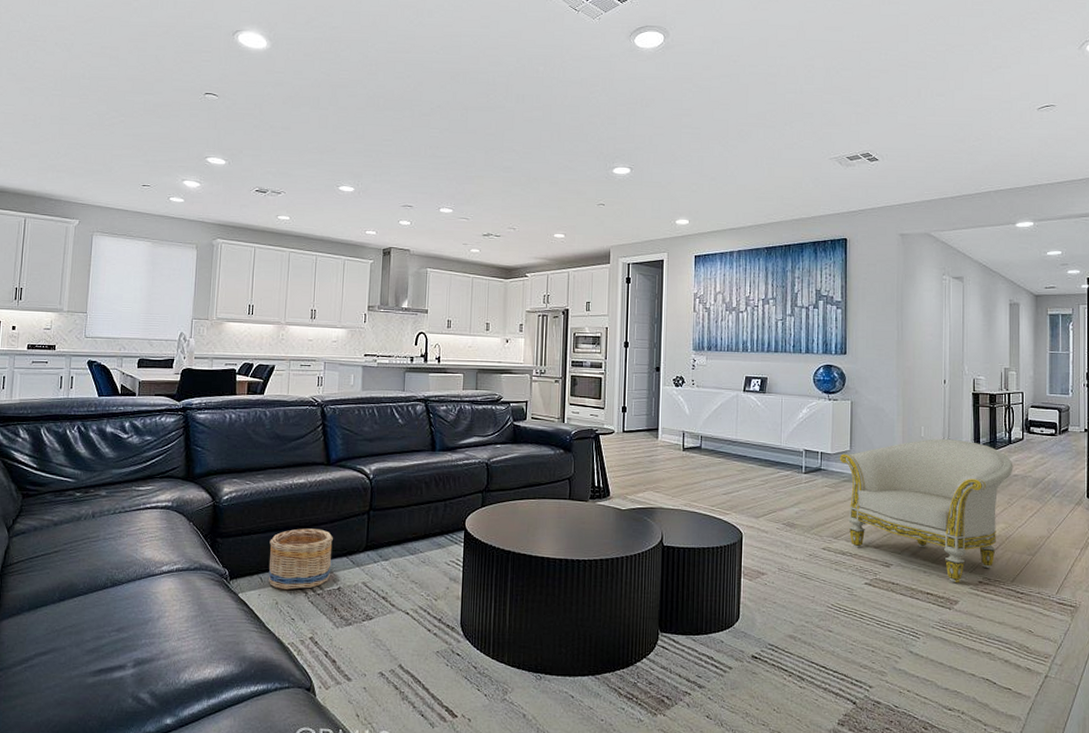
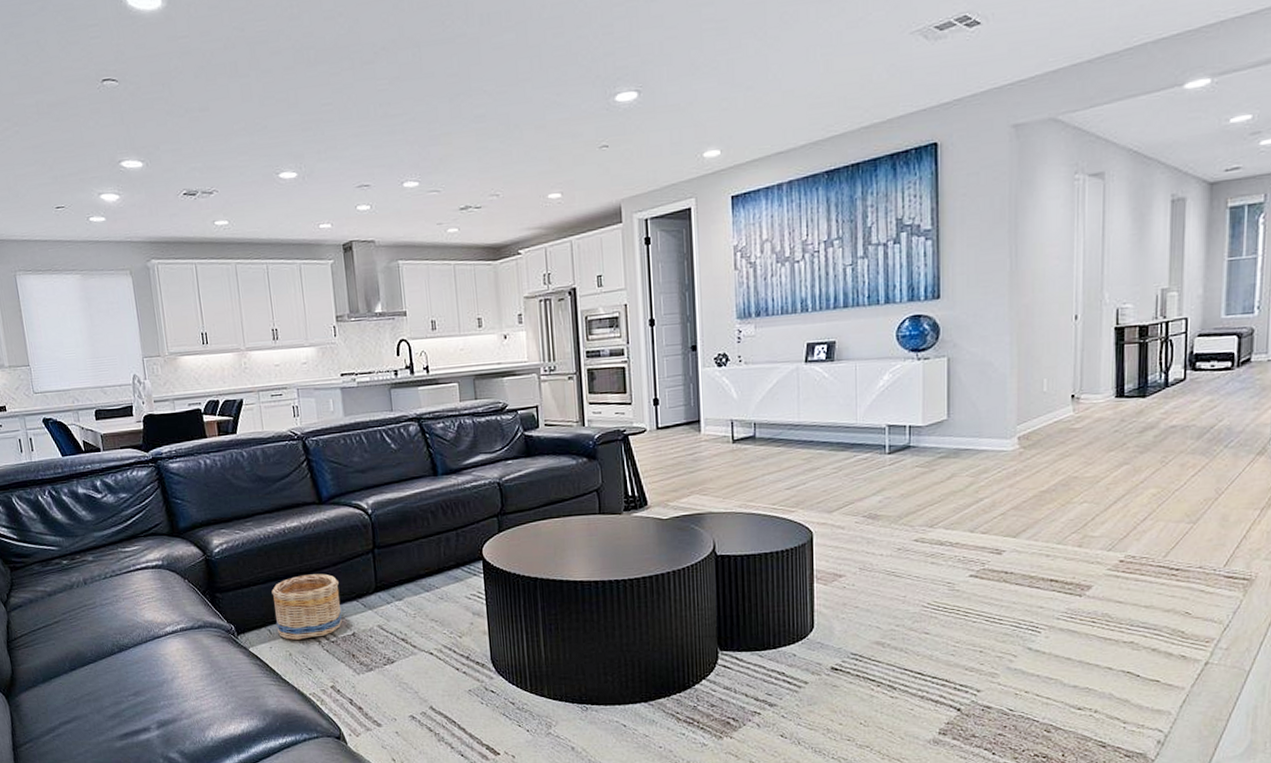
armchair: present [840,439,1013,582] -> none [934,390,1171,565]

